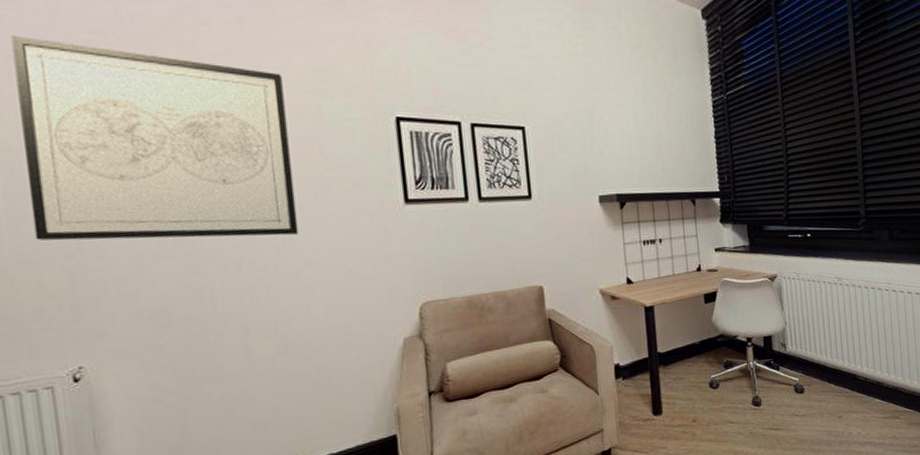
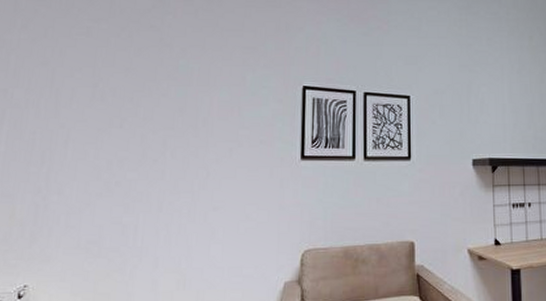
wall art: present [11,35,299,241] -> none [19,23,219,183]

